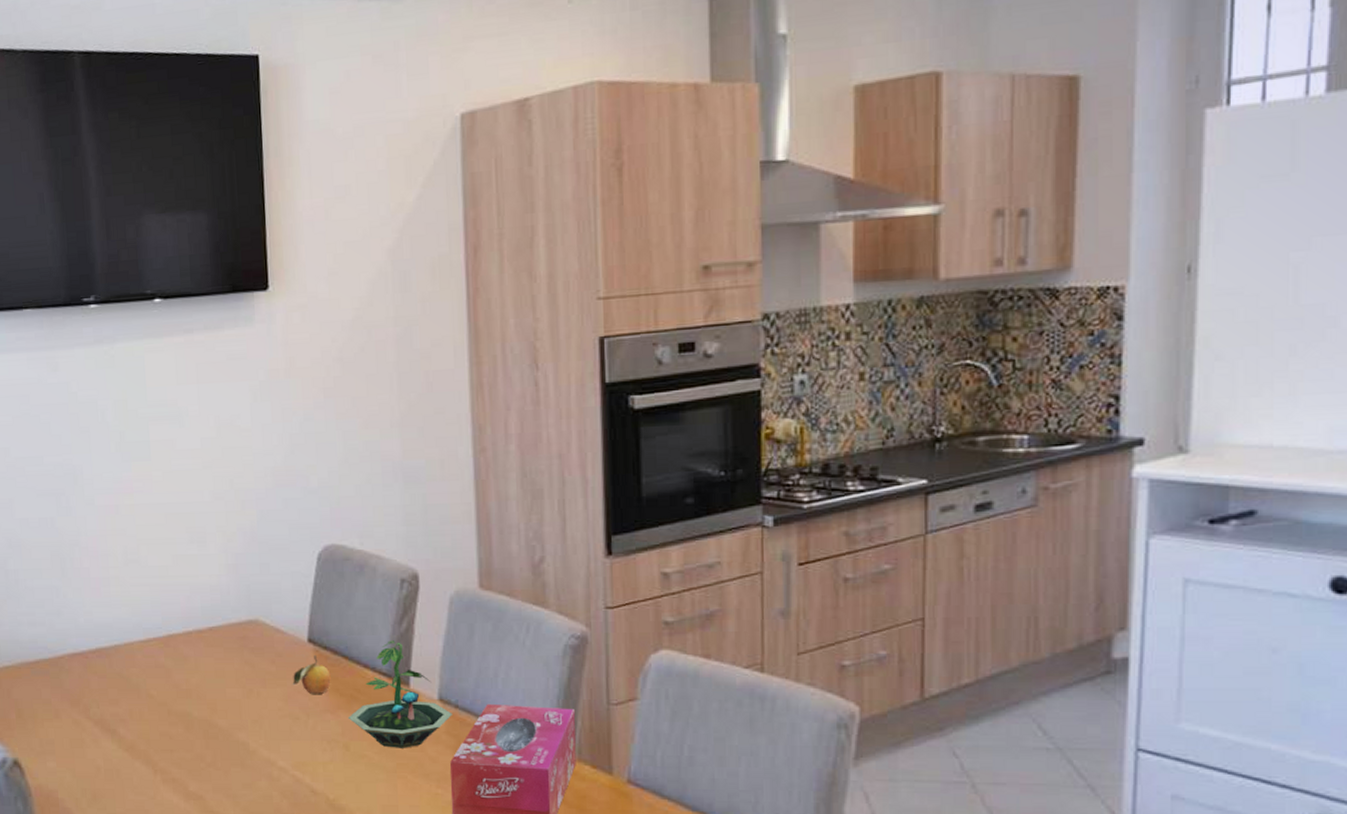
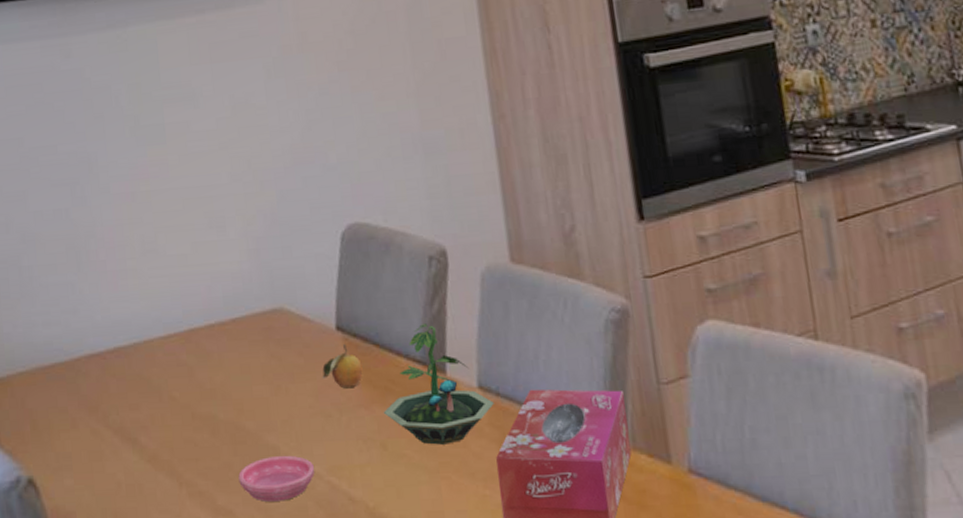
saucer: none [209,750,281,790] -> present [238,455,315,502]

